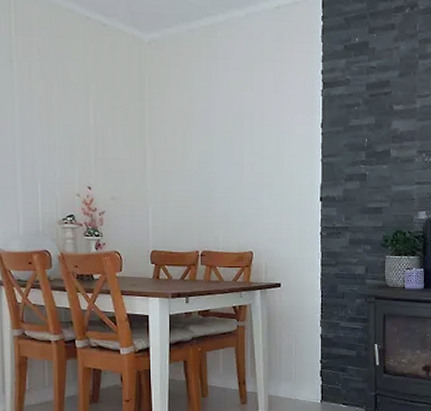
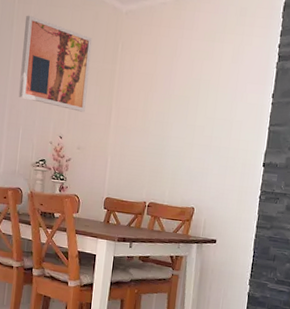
wall art: none [26,49,114,158] -> present [18,15,93,112]

